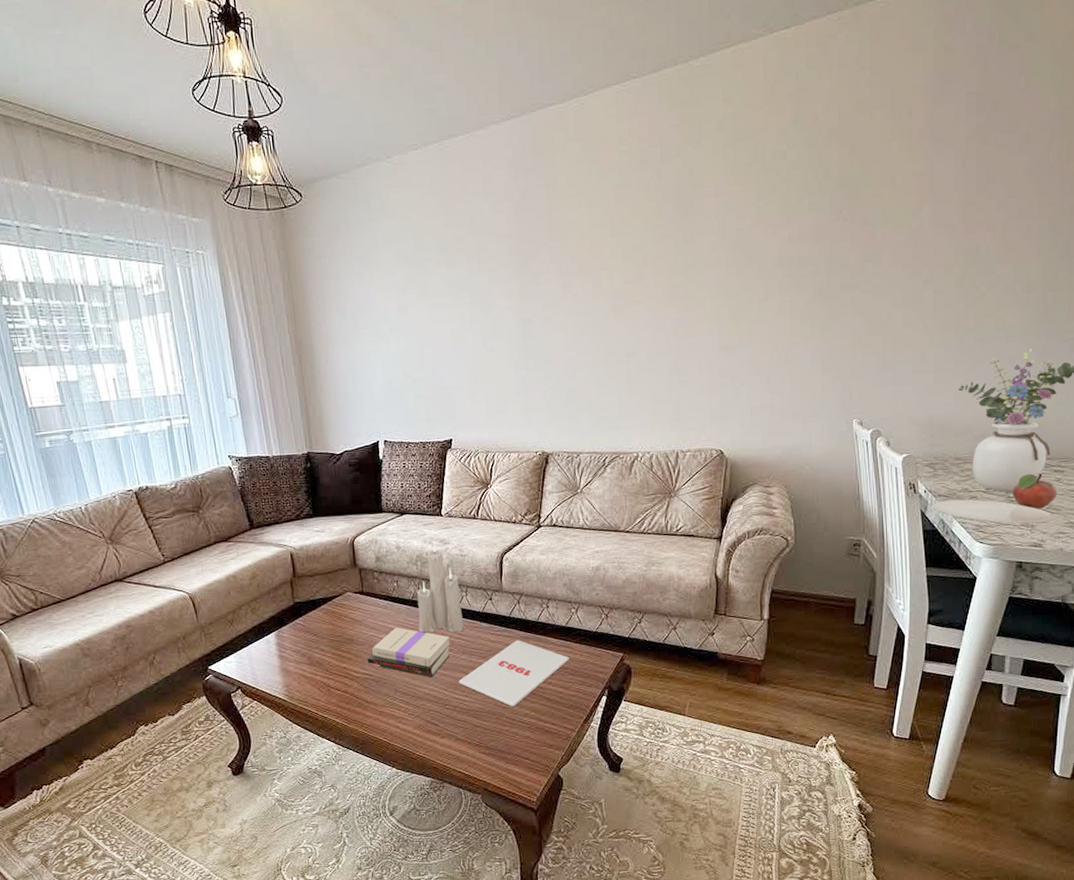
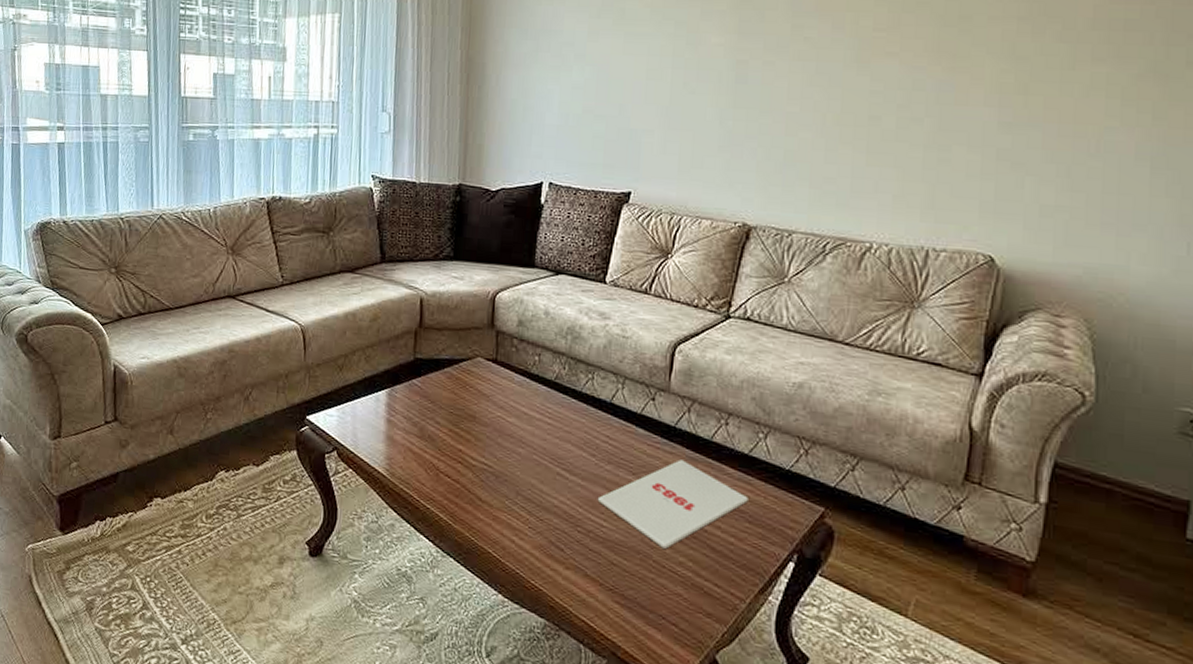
books: present [367,627,451,678] -> none [488,412,595,486]
candle: present [417,541,464,633] -> none [557,313,616,434]

